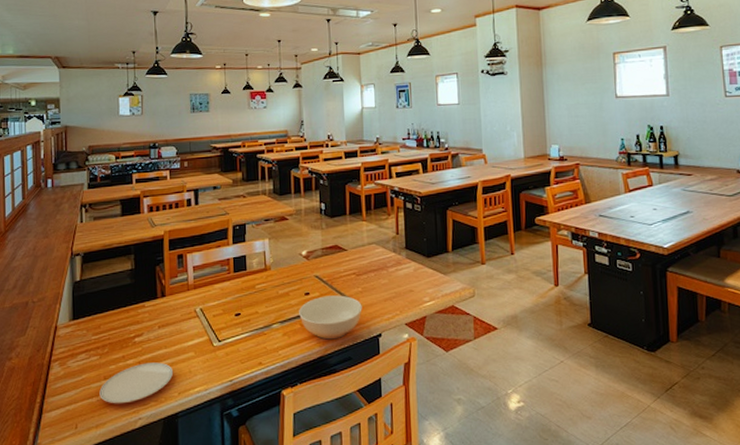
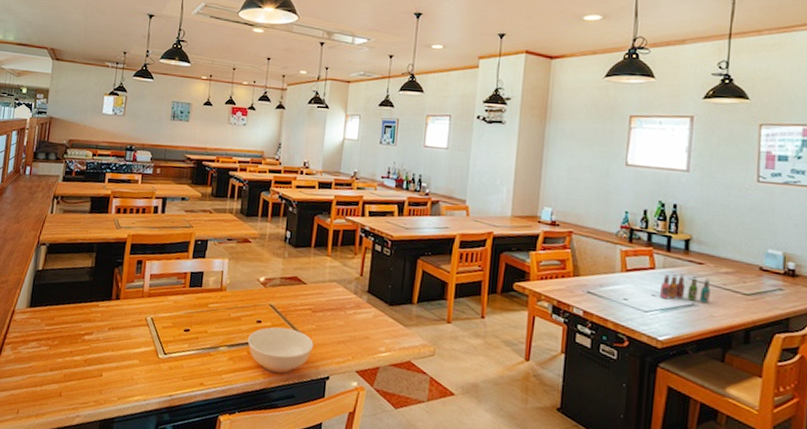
plate: present [99,362,174,404] -> none [43,362,117,399]
beer bottle: none [659,186,701,211] -> present [659,273,710,304]

